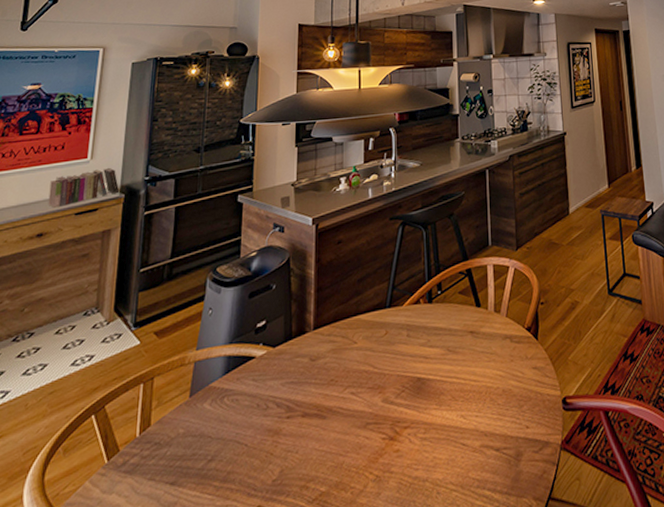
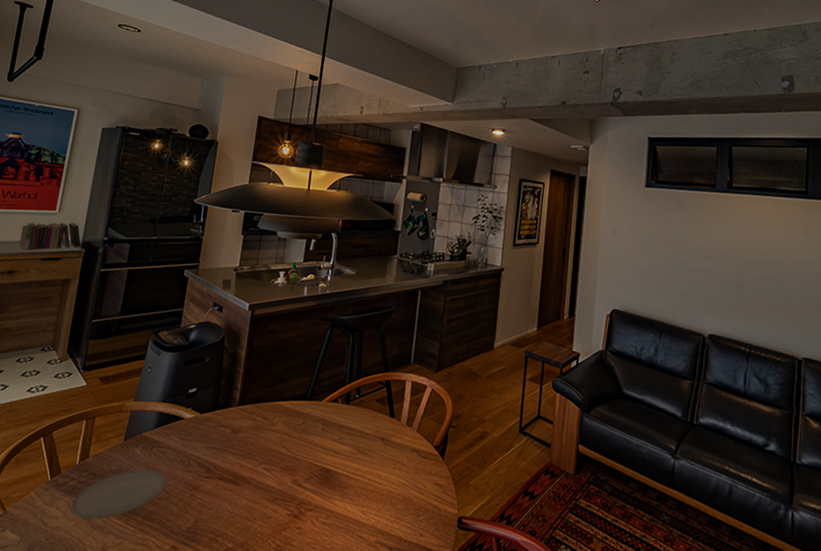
plate: none [135,423,242,499] -> present [71,469,166,520]

